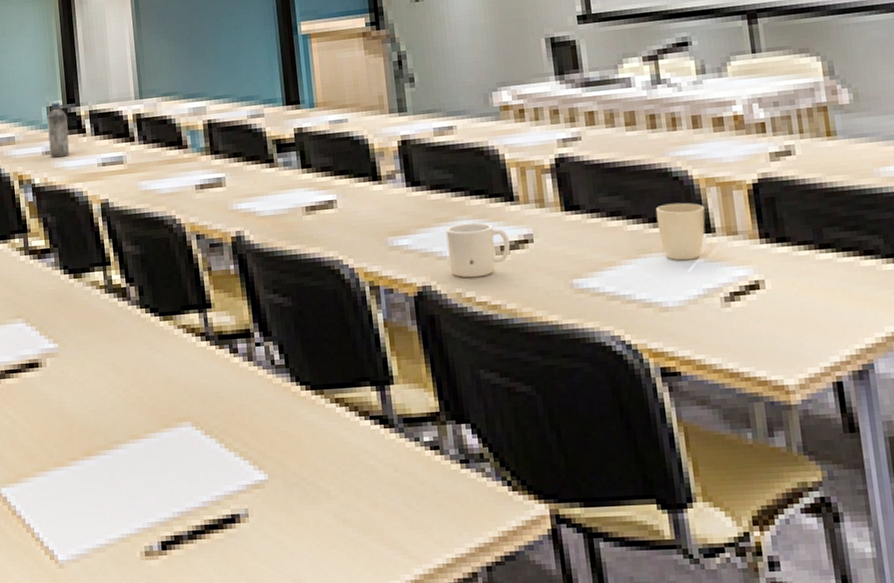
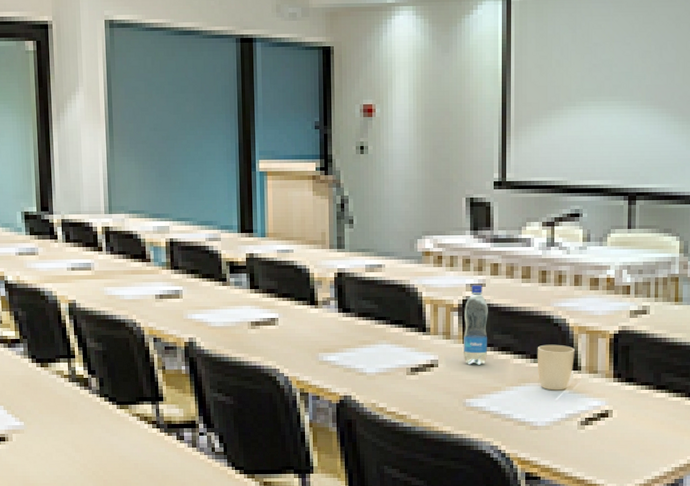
water bottle: present [47,102,70,158] -> none [21,208,42,259]
mug: present [445,222,510,278] -> none [367,347,418,392]
bottle: none [558,138,594,237] -> present [464,285,488,365]

